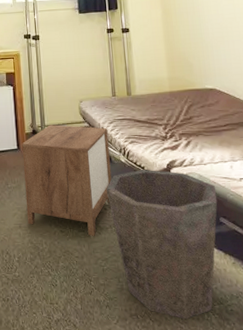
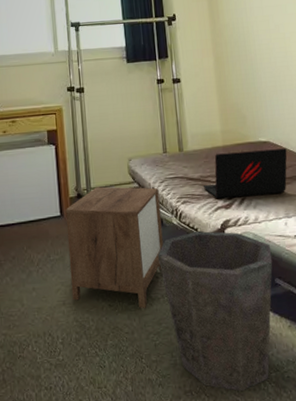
laptop: none [150,96,234,141] -> present [203,148,287,199]

